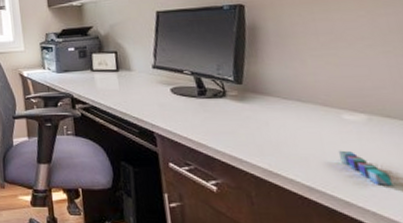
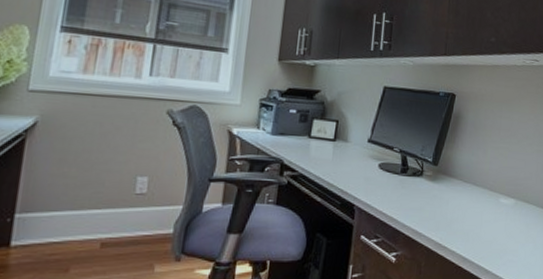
sticky notes: present [338,150,392,185] -> none [489,227,518,256]

